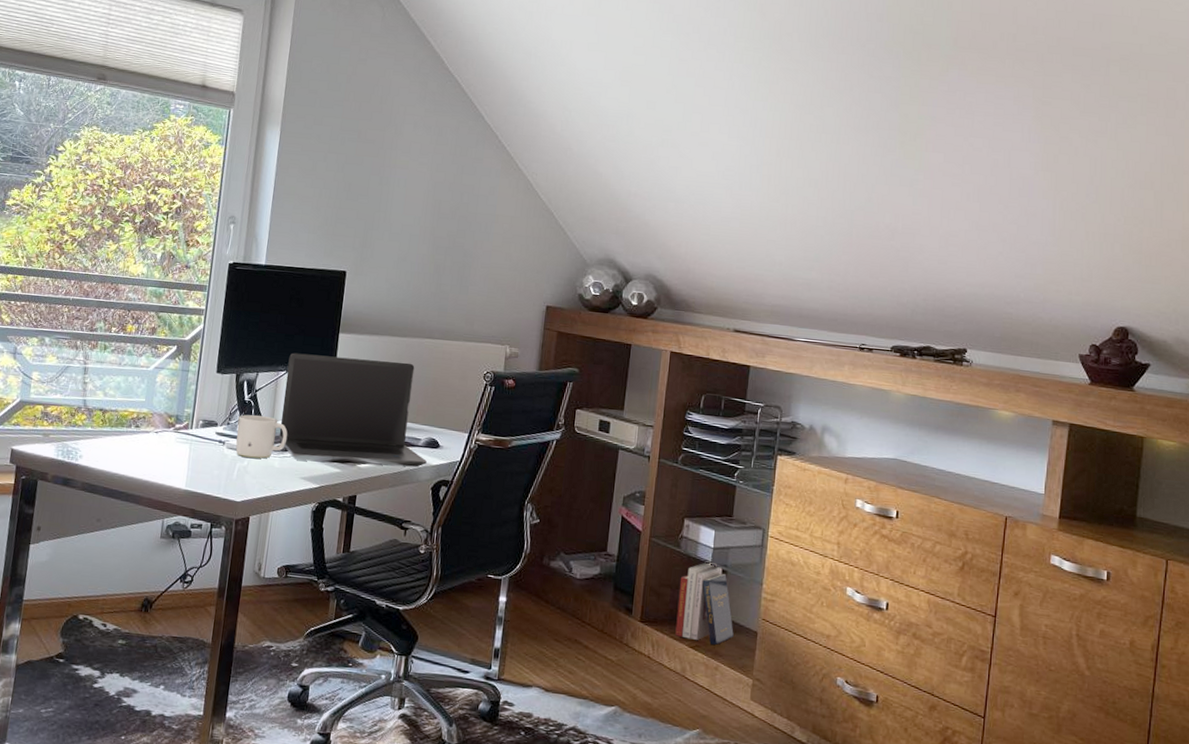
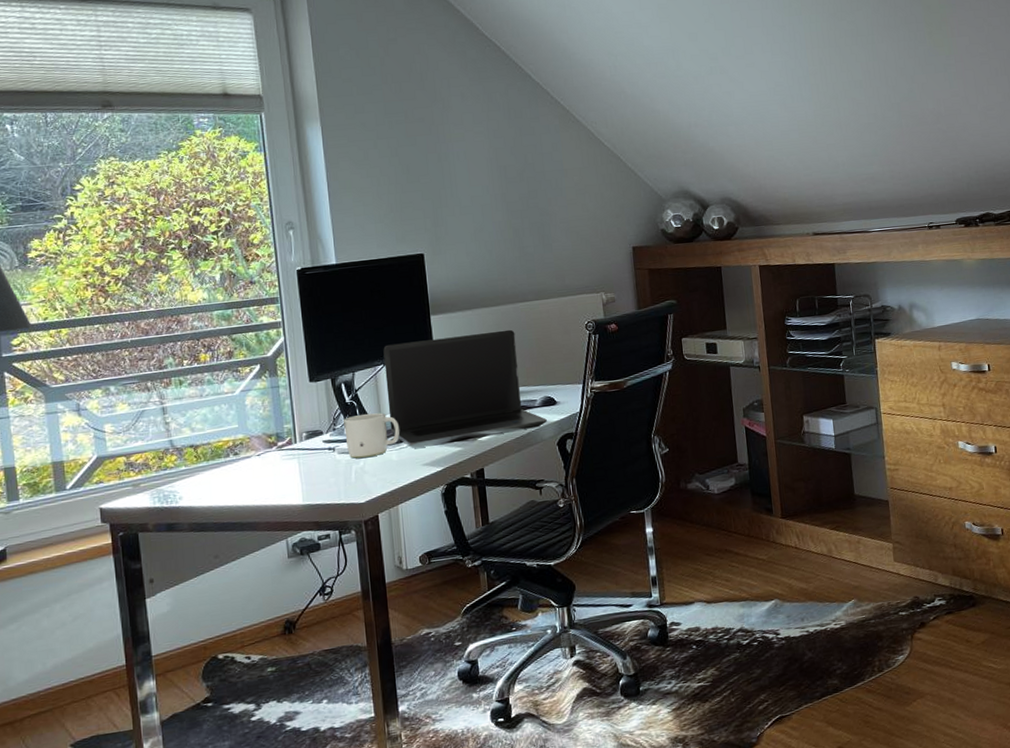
books: present [675,561,734,645] -> none [811,448,868,523]

